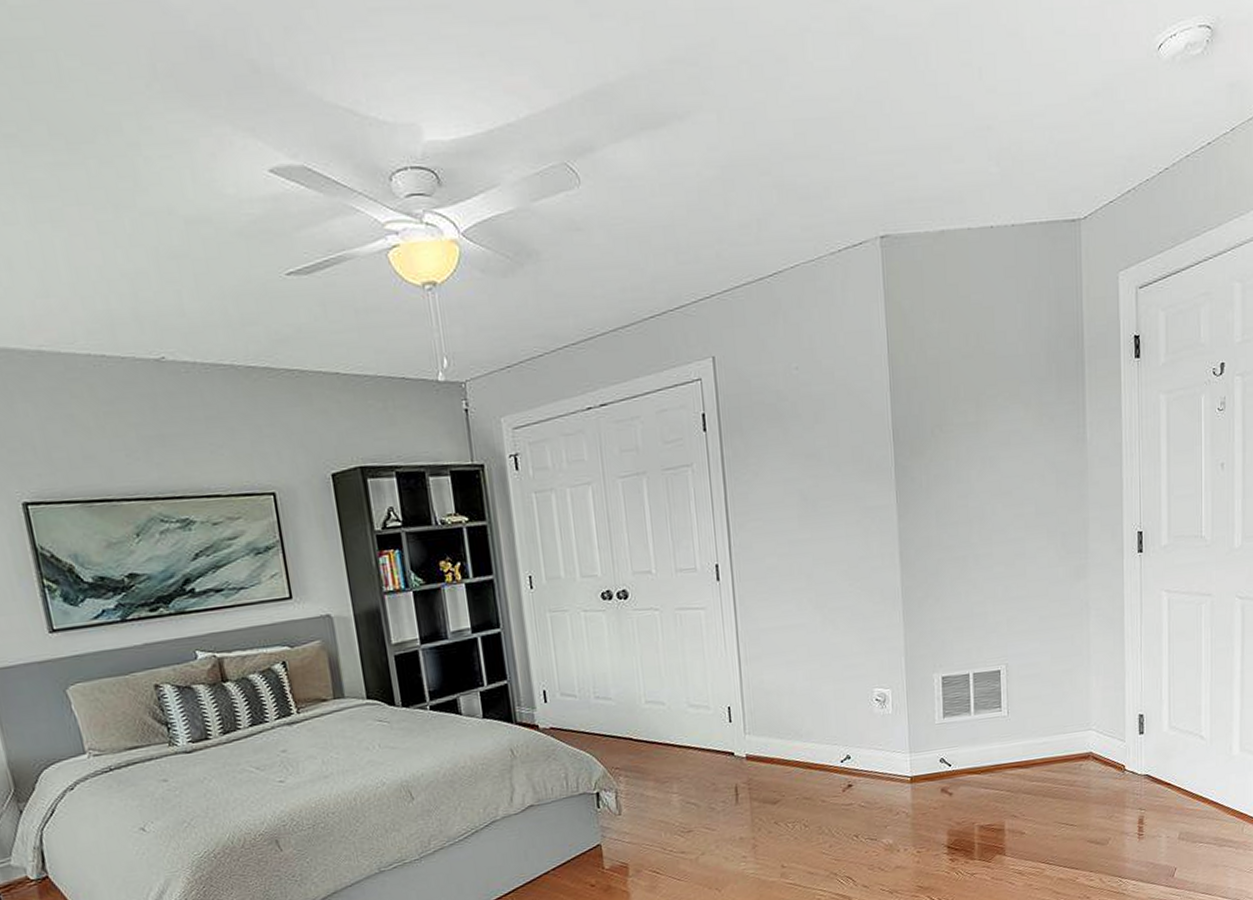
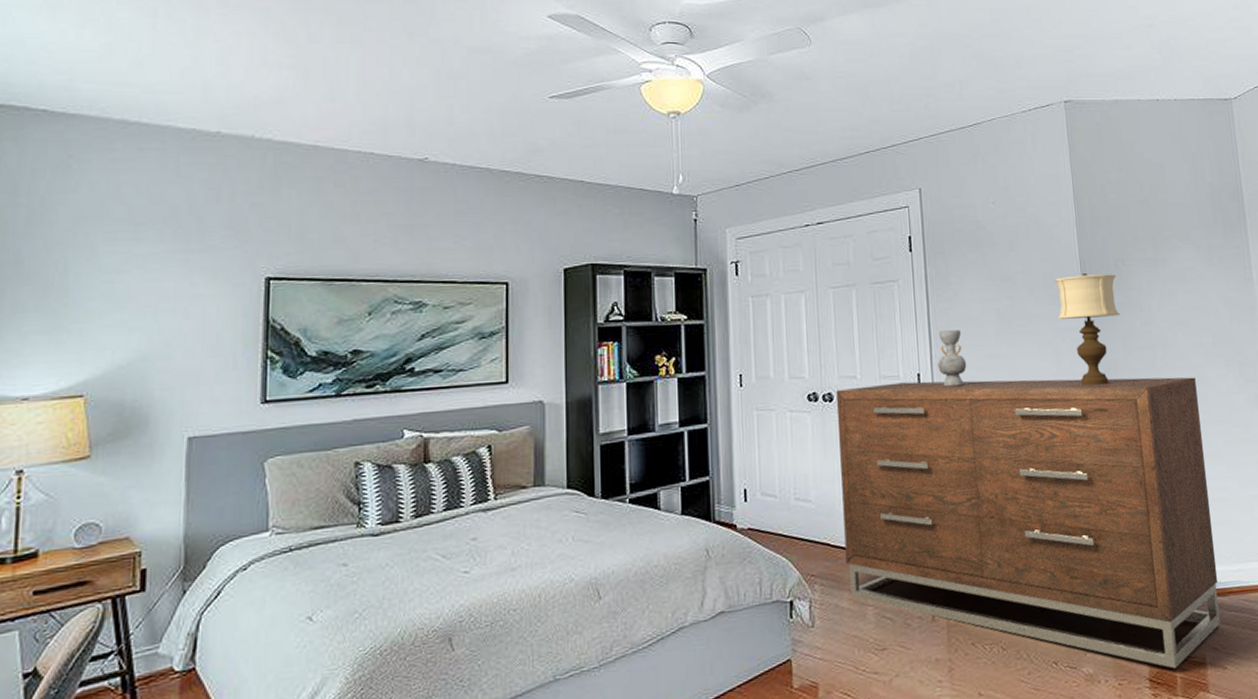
dresser: none [630,551,1022,836] -> present [835,377,1220,669]
decorative vase: none [737,515,768,577] -> present [937,330,967,387]
table lamp: none [863,442,935,567] -> present [1054,272,1120,386]

